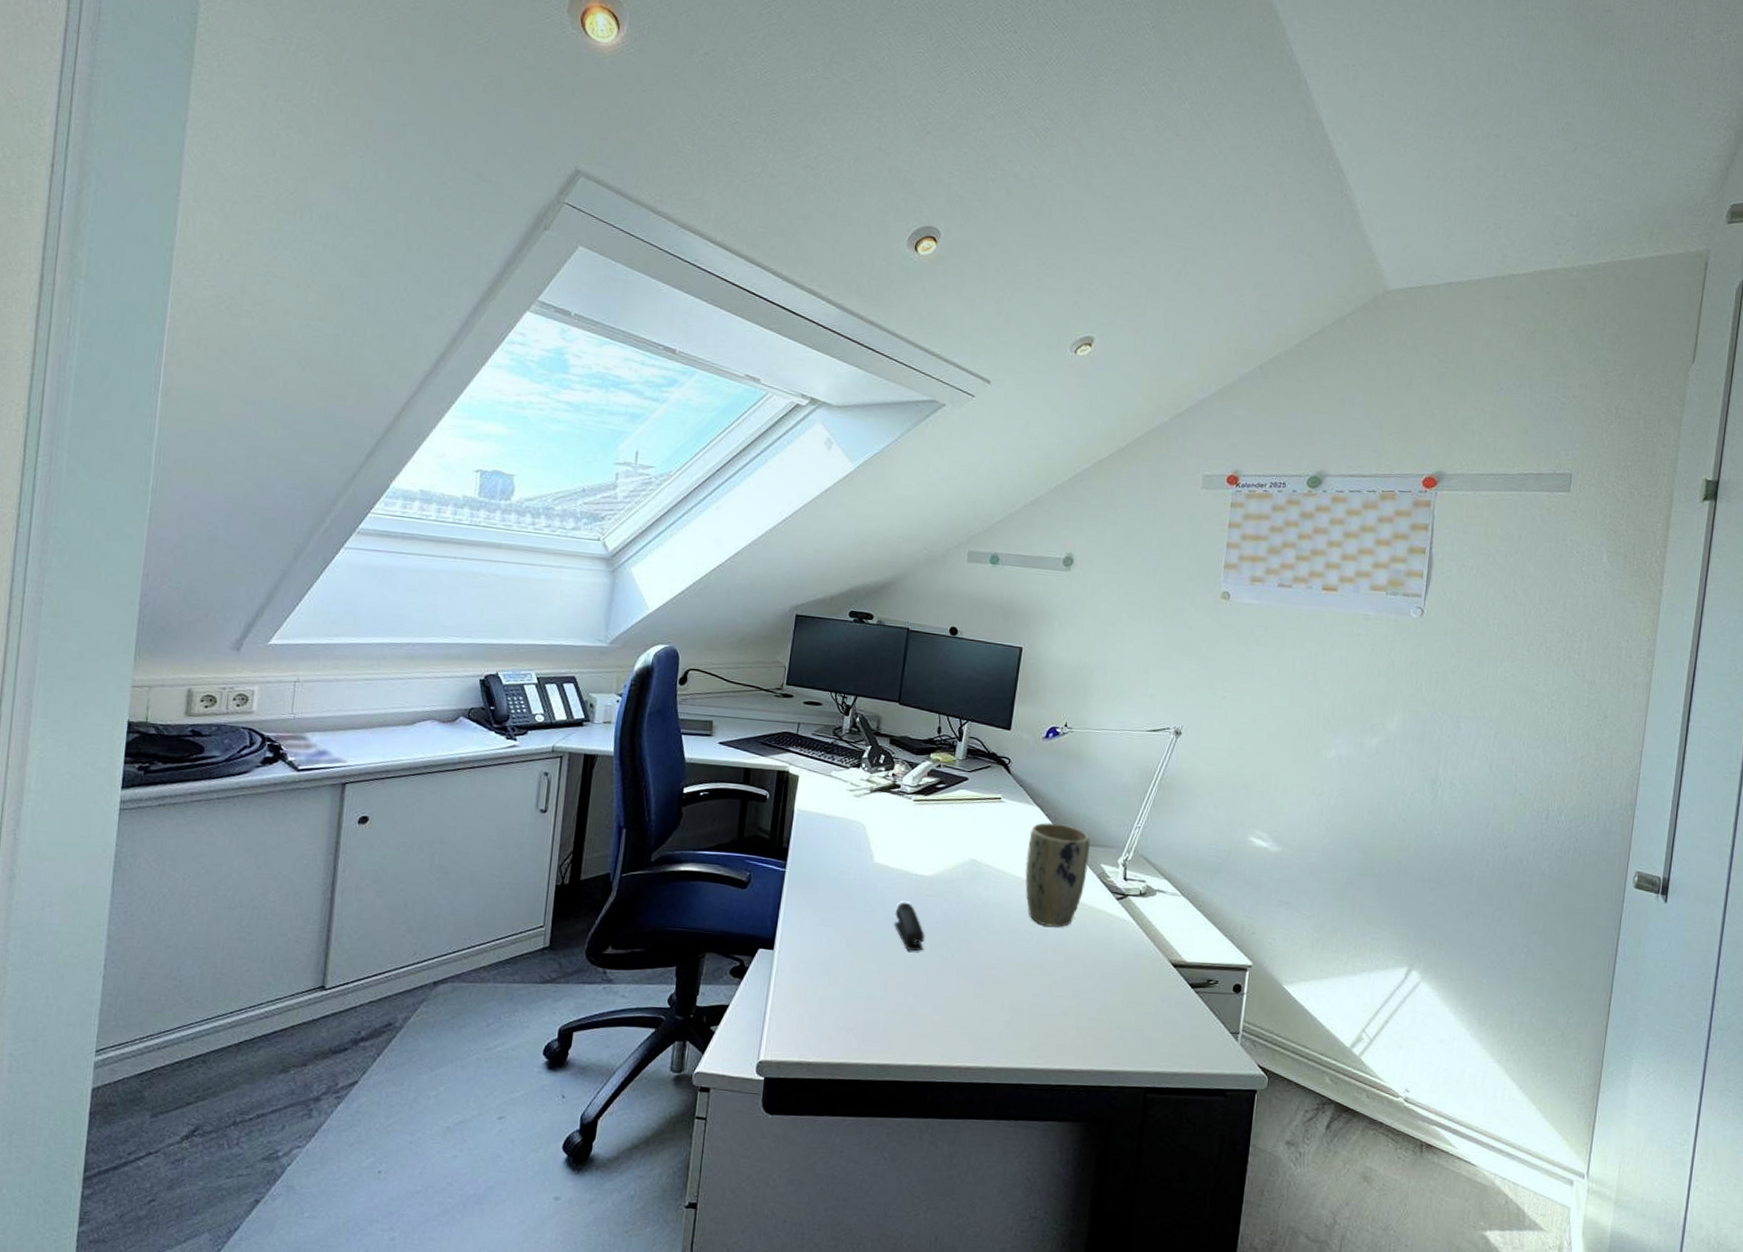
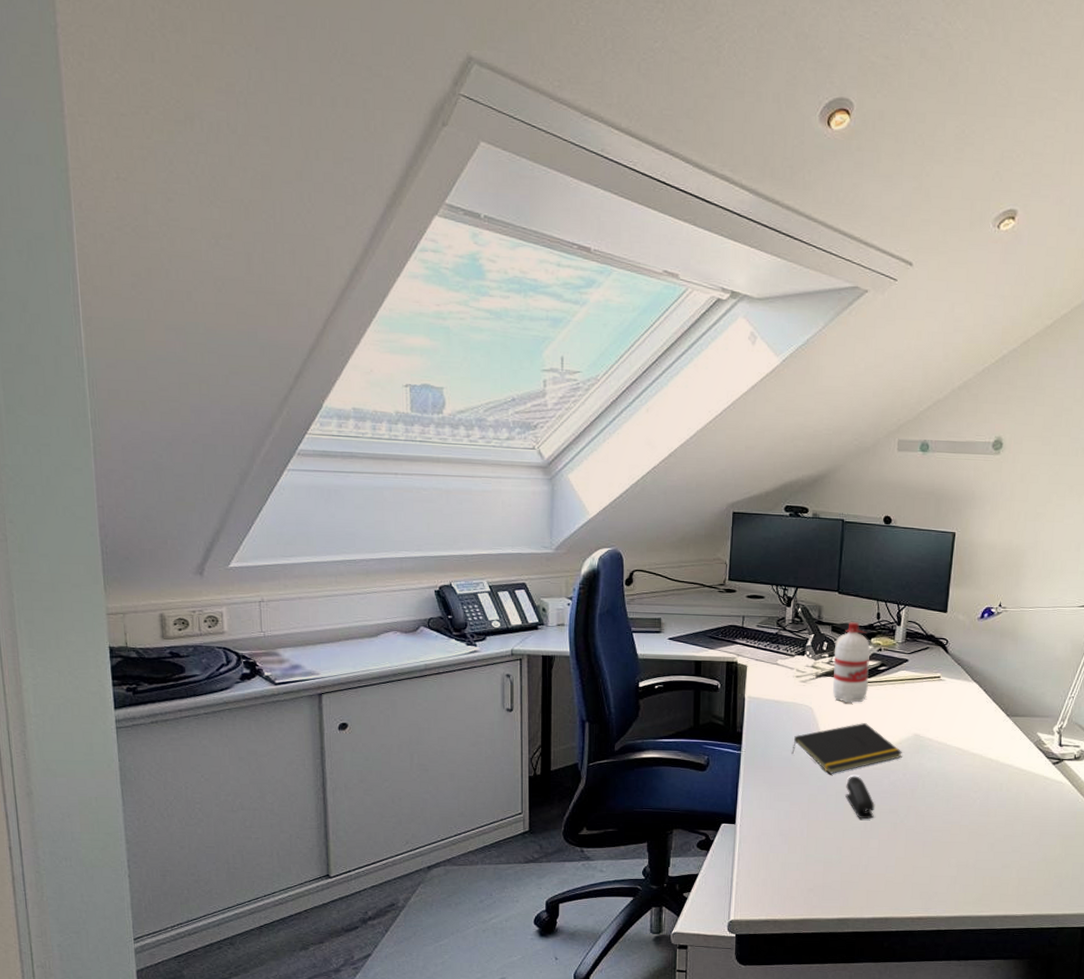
notepad: none [839,844,957,899] -> present [791,723,902,774]
water bottle: none [887,734,929,823] -> present [832,621,871,704]
plant pot: present [1025,822,1091,927] -> none [966,696,1027,792]

